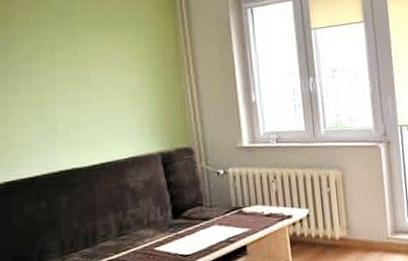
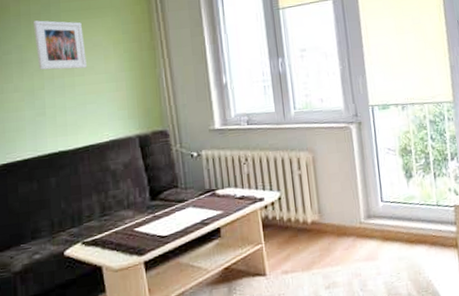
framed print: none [43,30,105,83] -> present [32,20,87,70]

